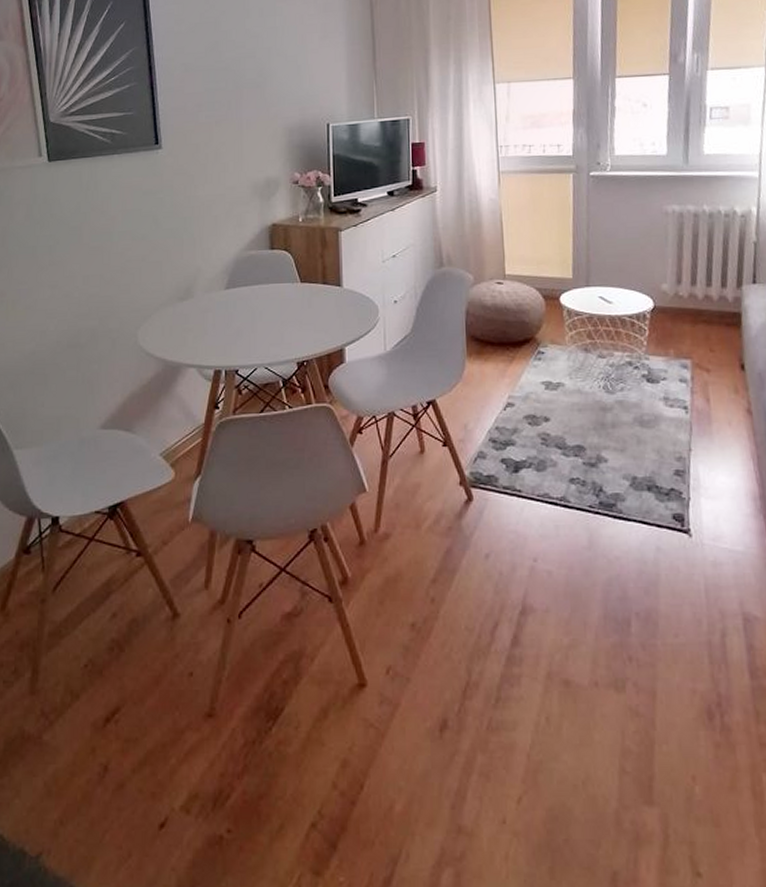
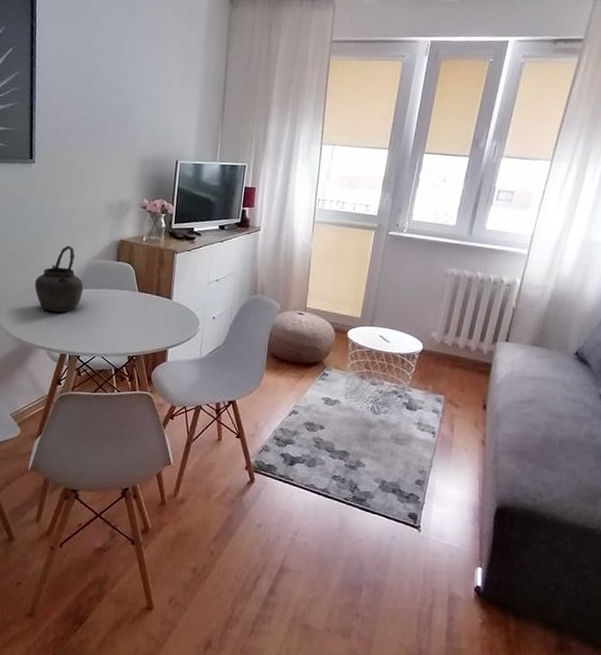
kettle: none [175,238,234,320] -> present [35,245,84,313]

